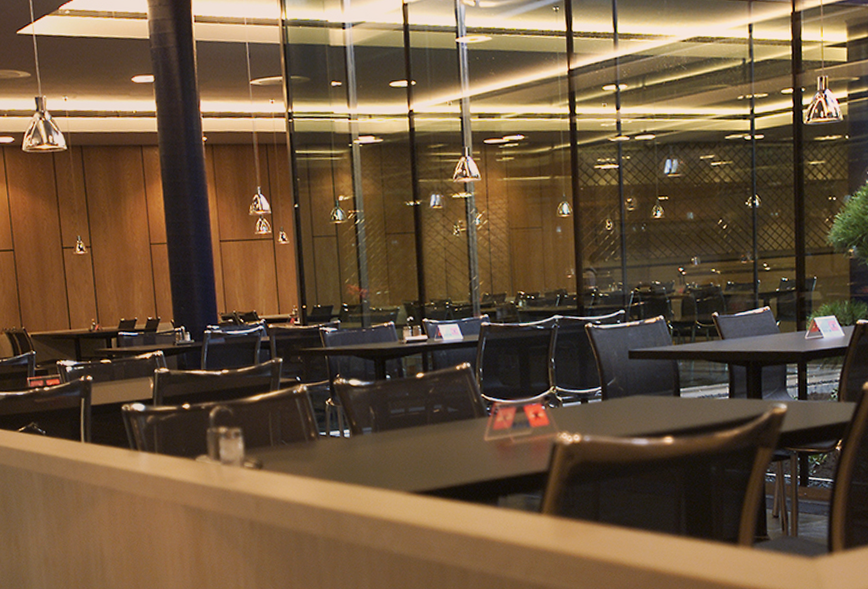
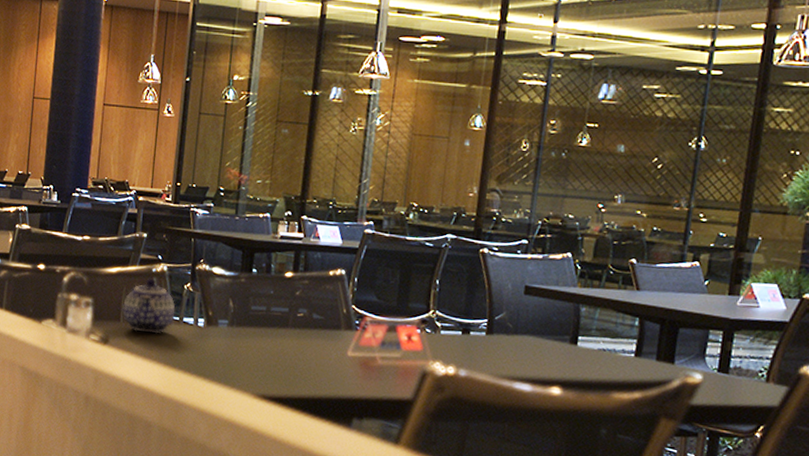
teapot: none [271,400,321,452] -> present [122,278,176,334]

